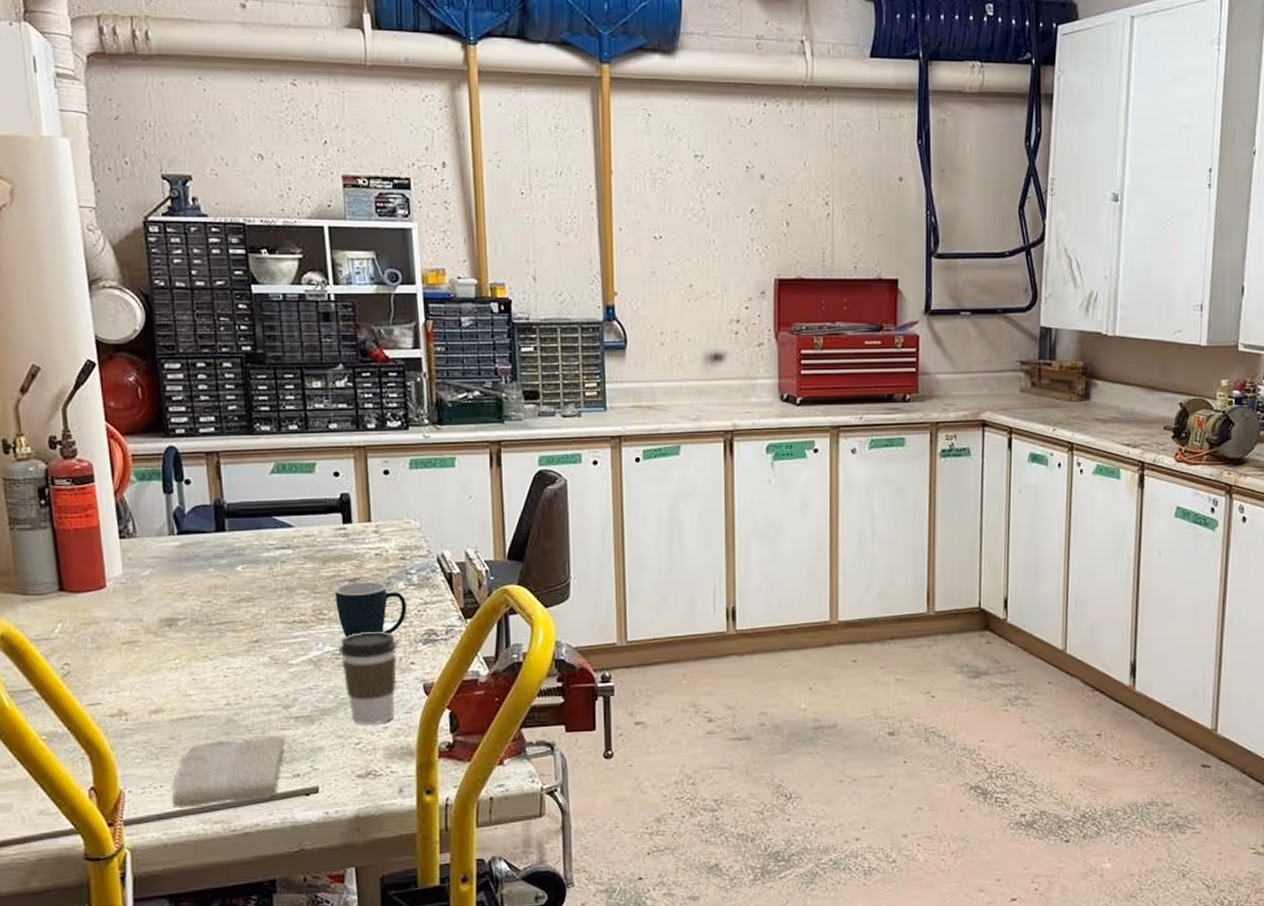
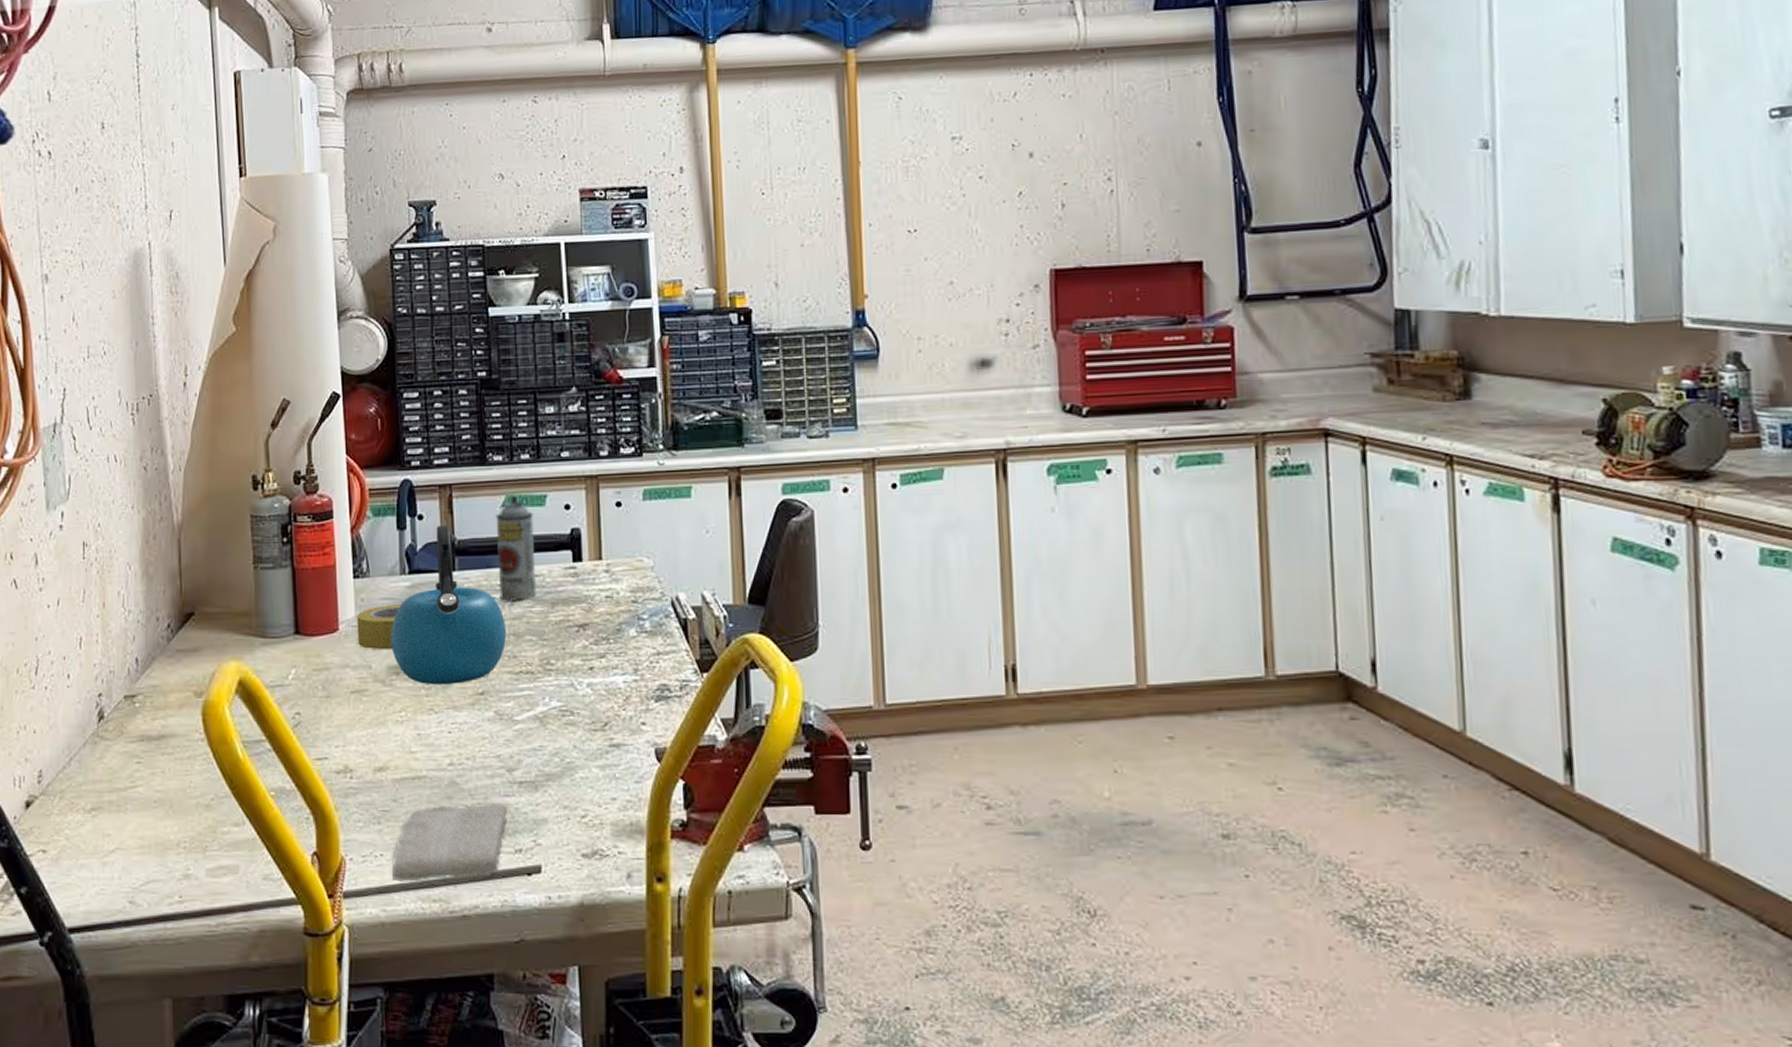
adhesive tape: none [125,563,171,605] -> present [357,604,402,650]
kettle: none [161,489,280,634] -> present [391,524,507,684]
spray can: none [265,464,308,559] -> present [496,496,536,601]
mug: present [334,582,407,637] -> none [563,628,638,691]
coffee cup: present [339,631,397,725] -> none [567,684,627,795]

